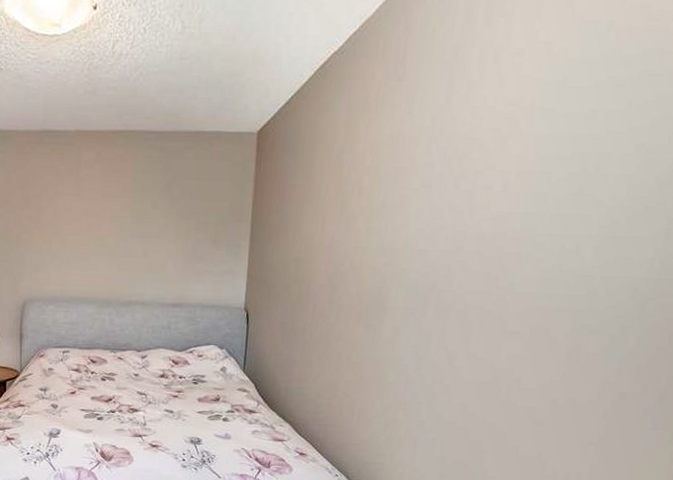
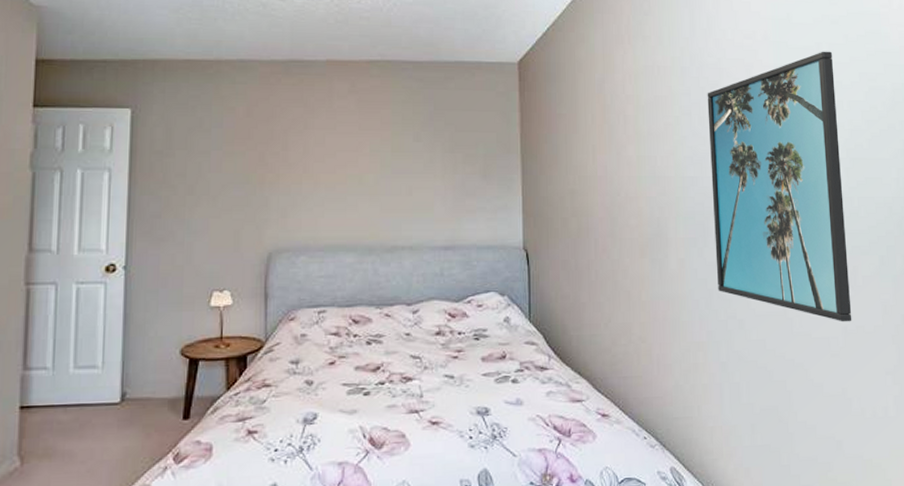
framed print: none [429,119,609,395] -> present [707,51,852,322]

